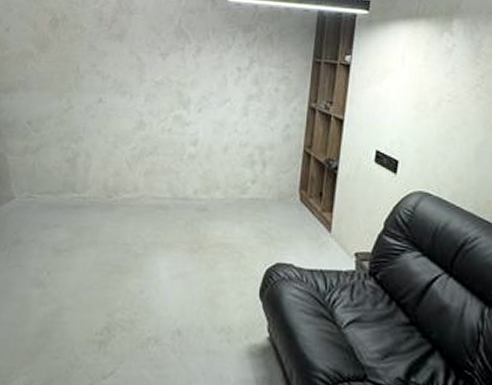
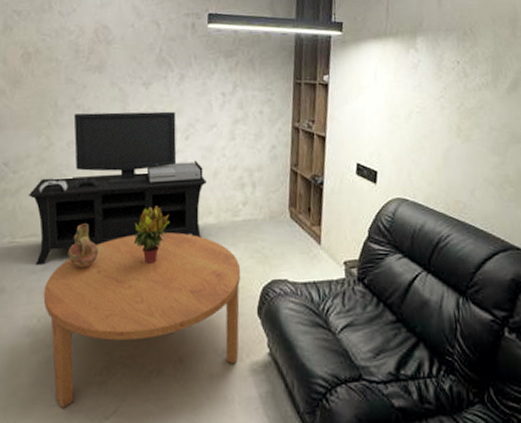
media console: none [46,80,216,222] -> present [27,111,206,266]
coffee table: none [54,201,245,362] -> present [43,232,241,409]
ceramic vessel: none [78,186,108,229] -> present [67,223,99,268]
potted plant: none [140,174,179,233] -> present [133,204,171,265]

